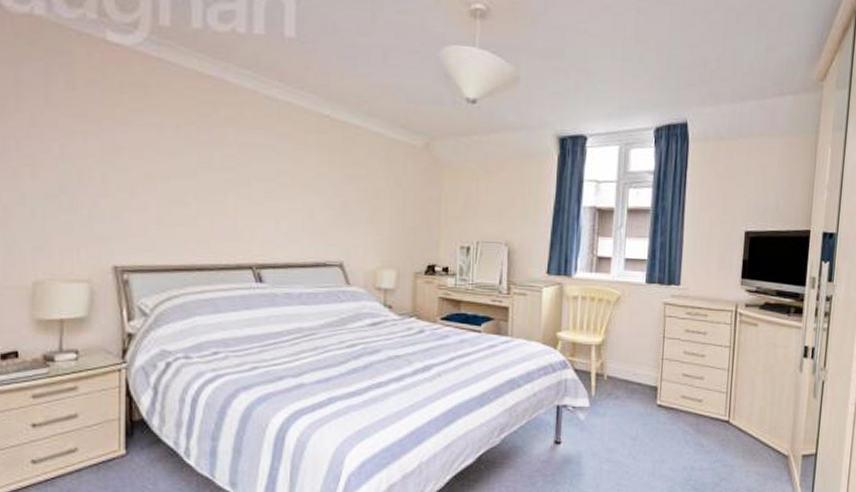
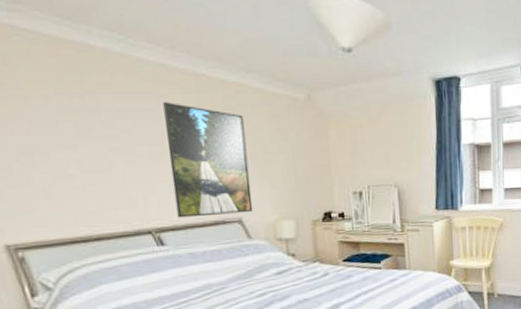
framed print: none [280,138,359,258] -> present [163,101,253,218]

